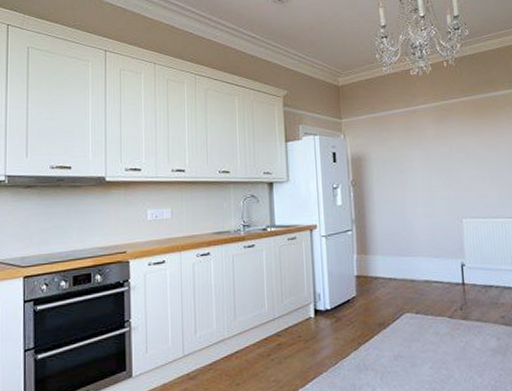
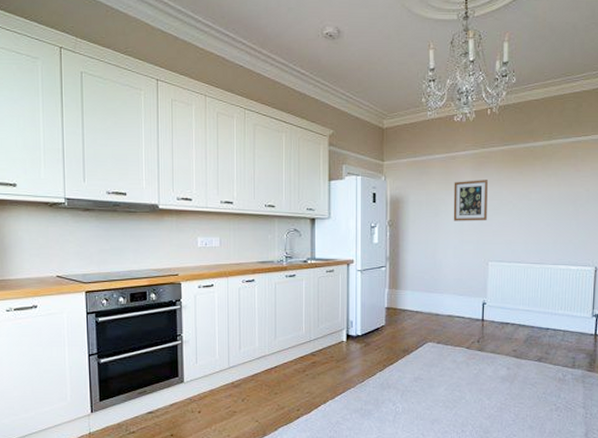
wall art: none [416,132,455,177] -> present [453,180,488,221]

